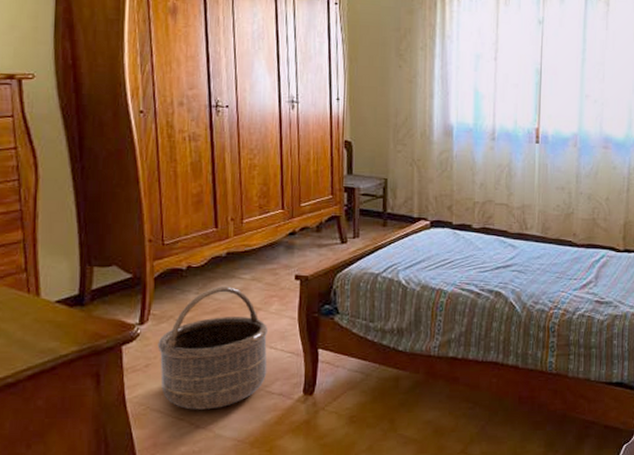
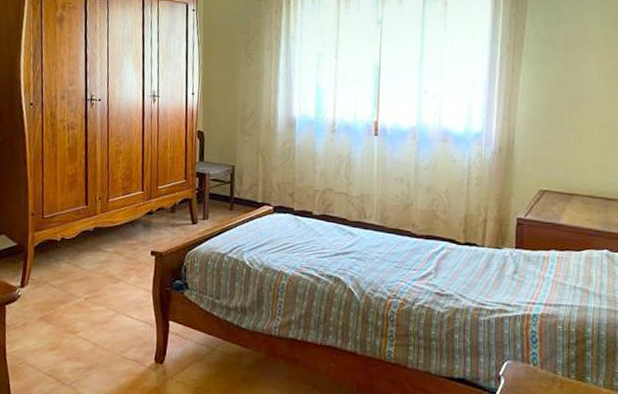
basket: present [157,286,268,410] -> none [34,257,126,369]

